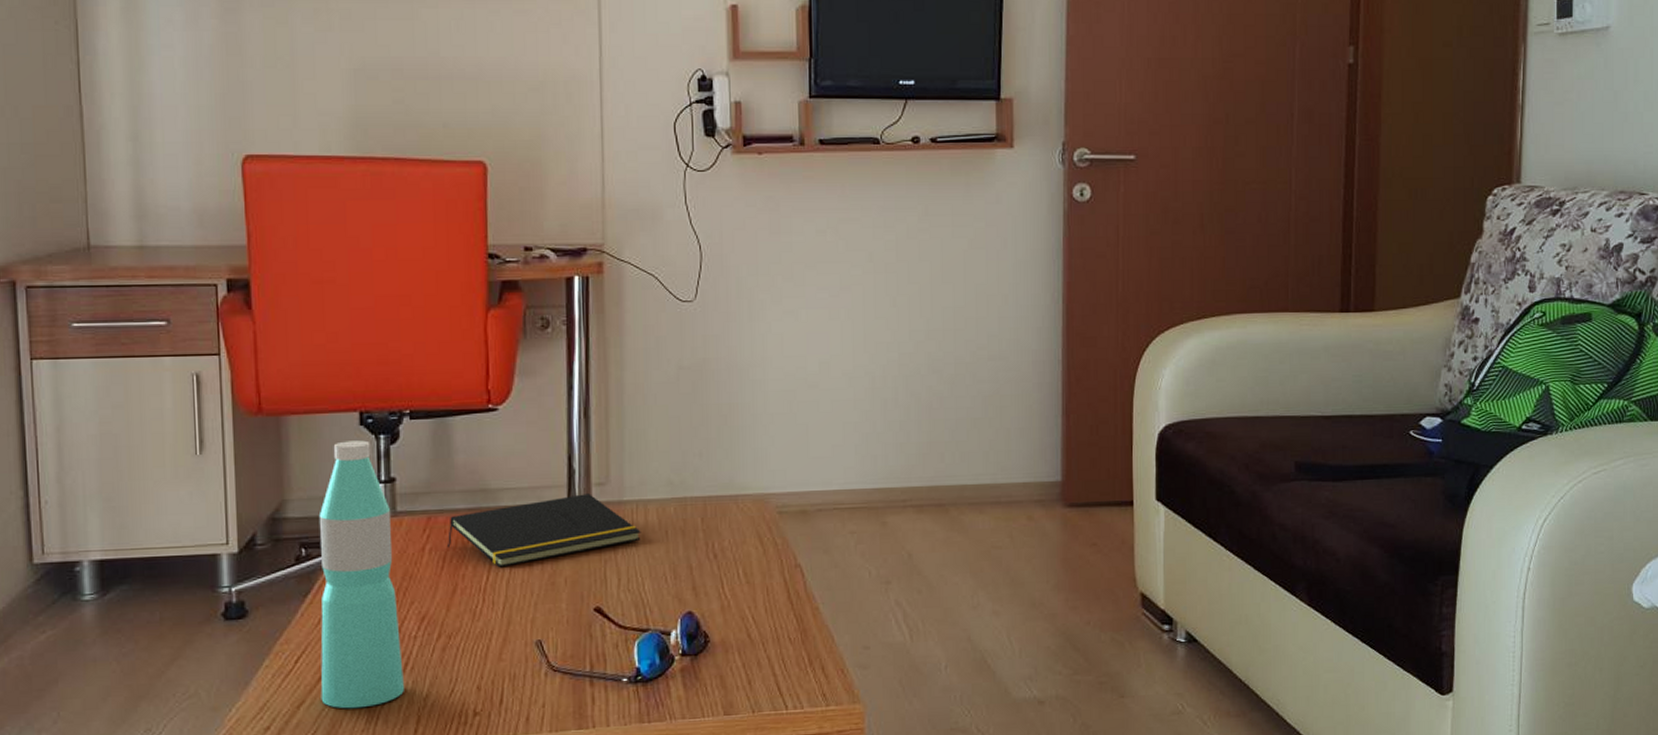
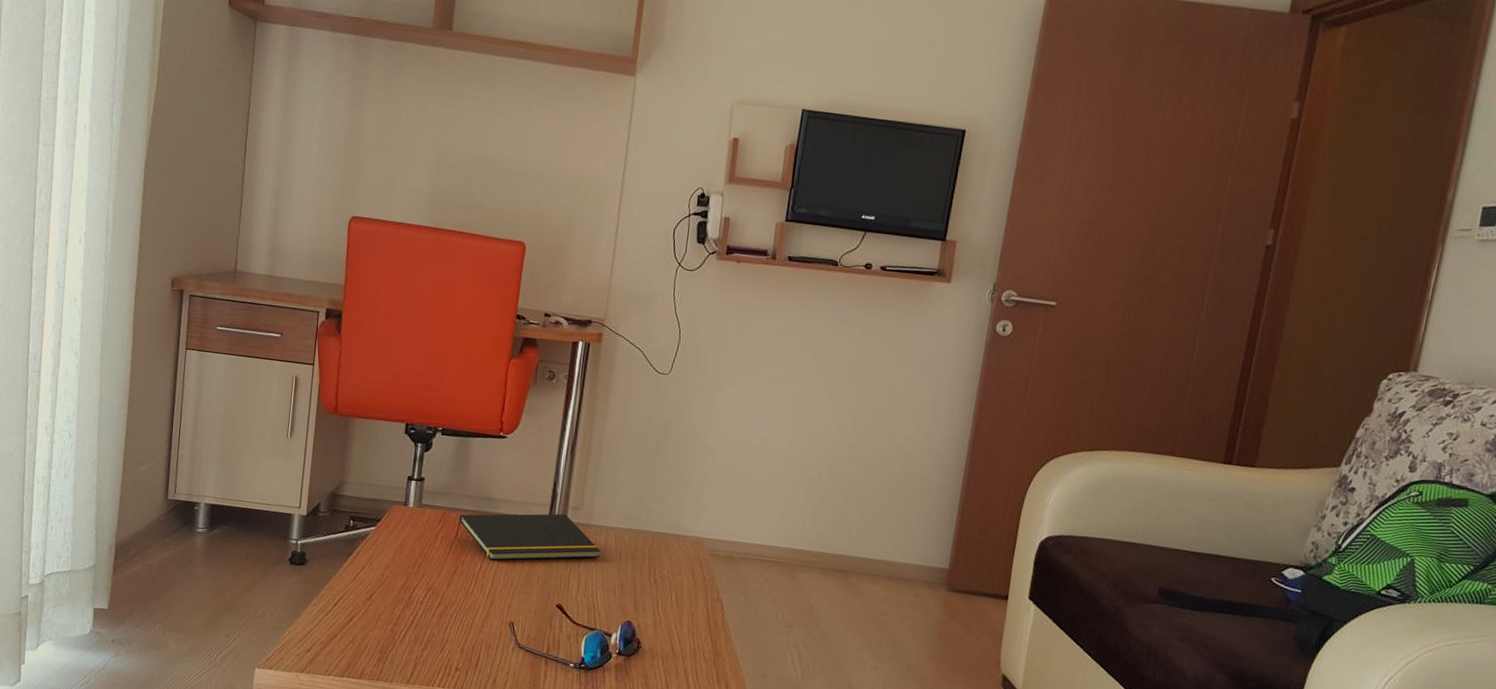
water bottle: present [318,440,404,709] -> none [348,444,418,649]

